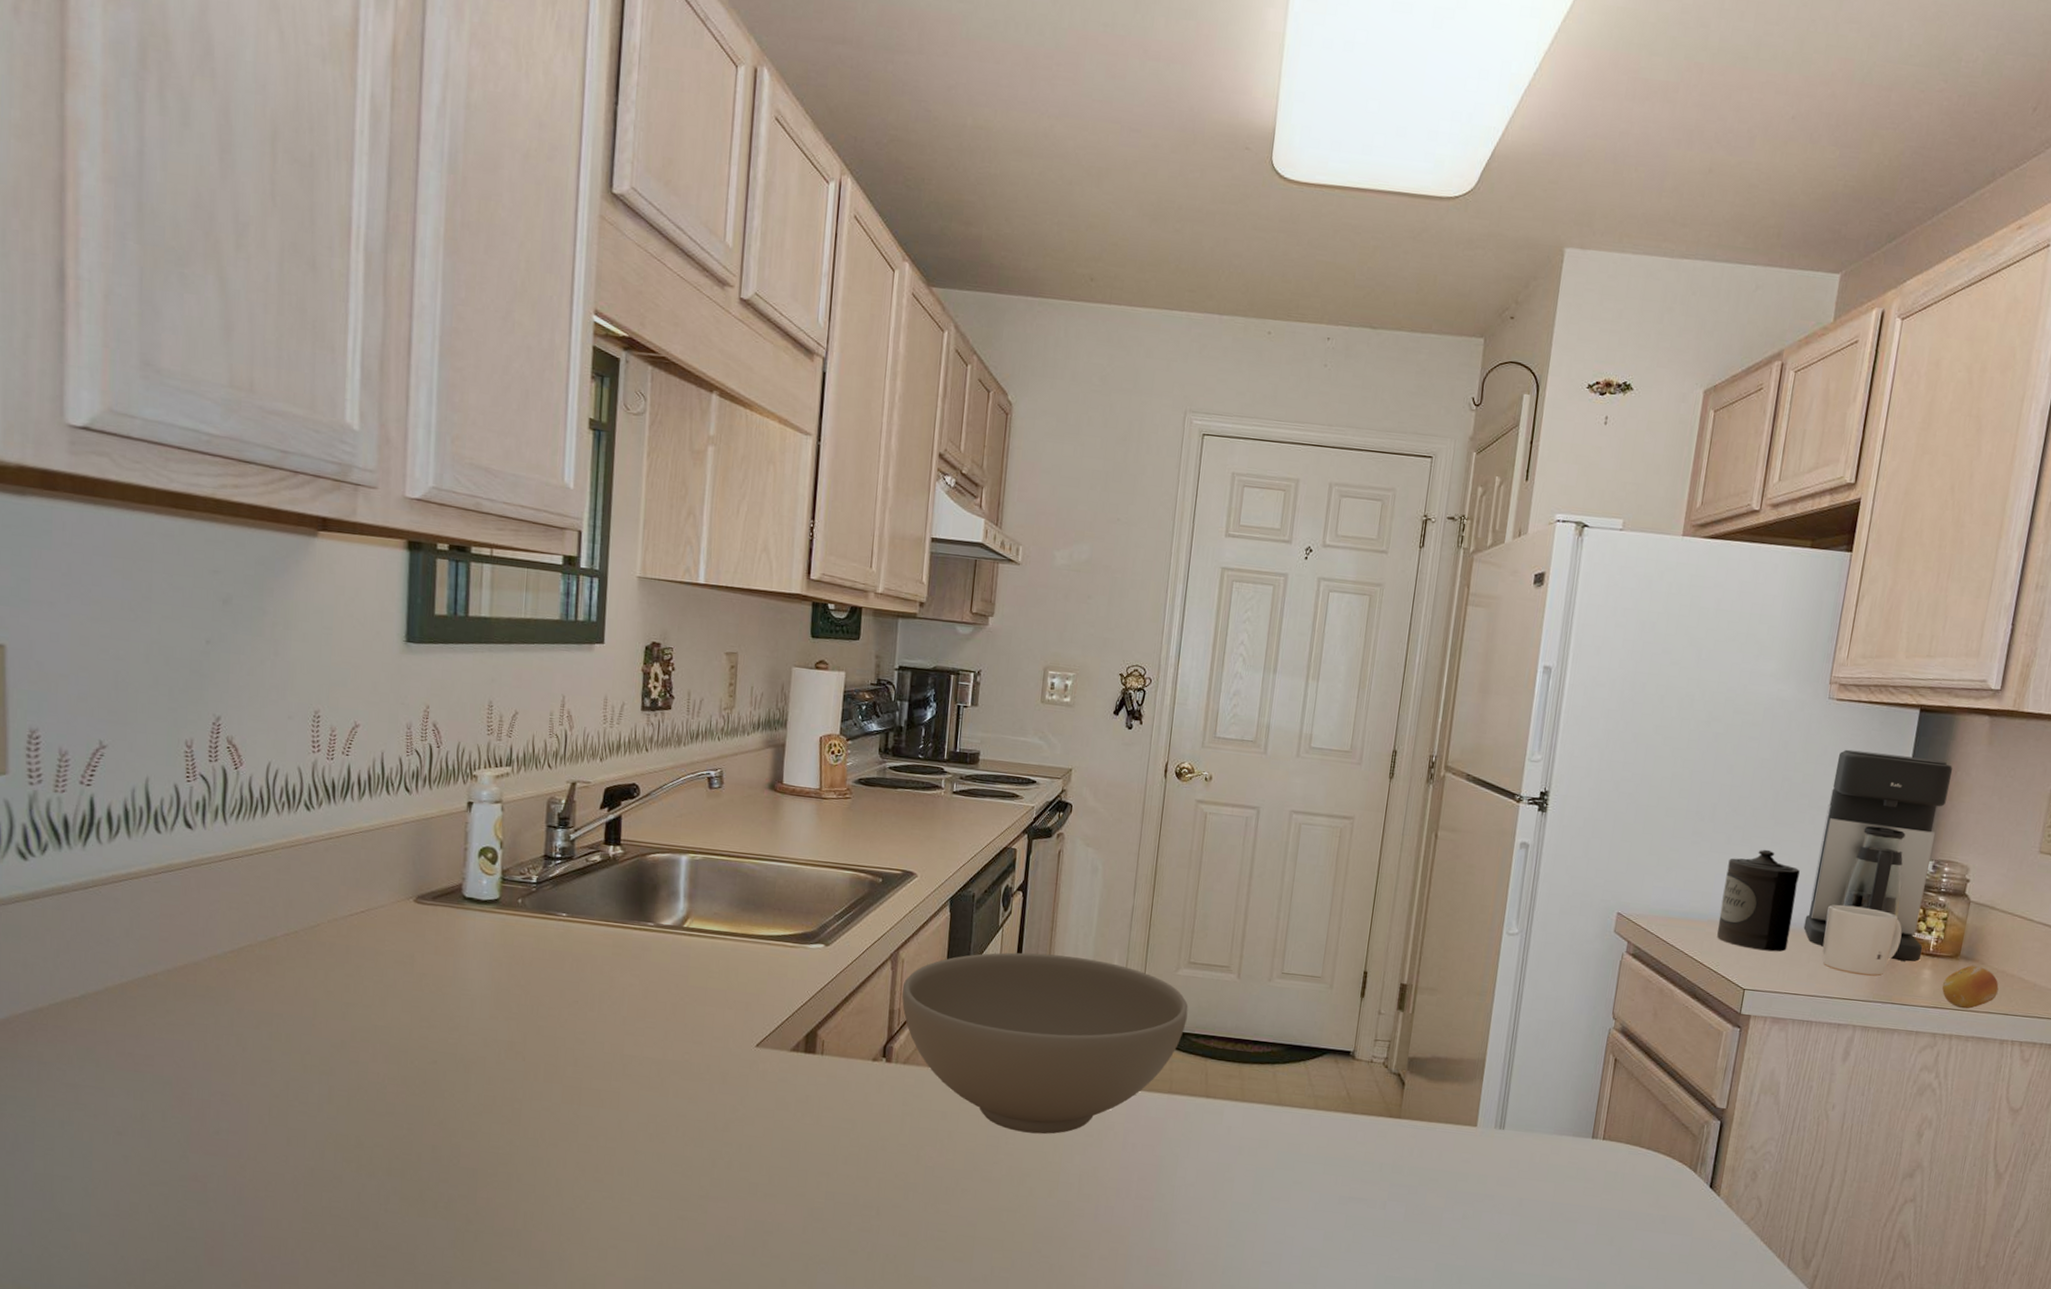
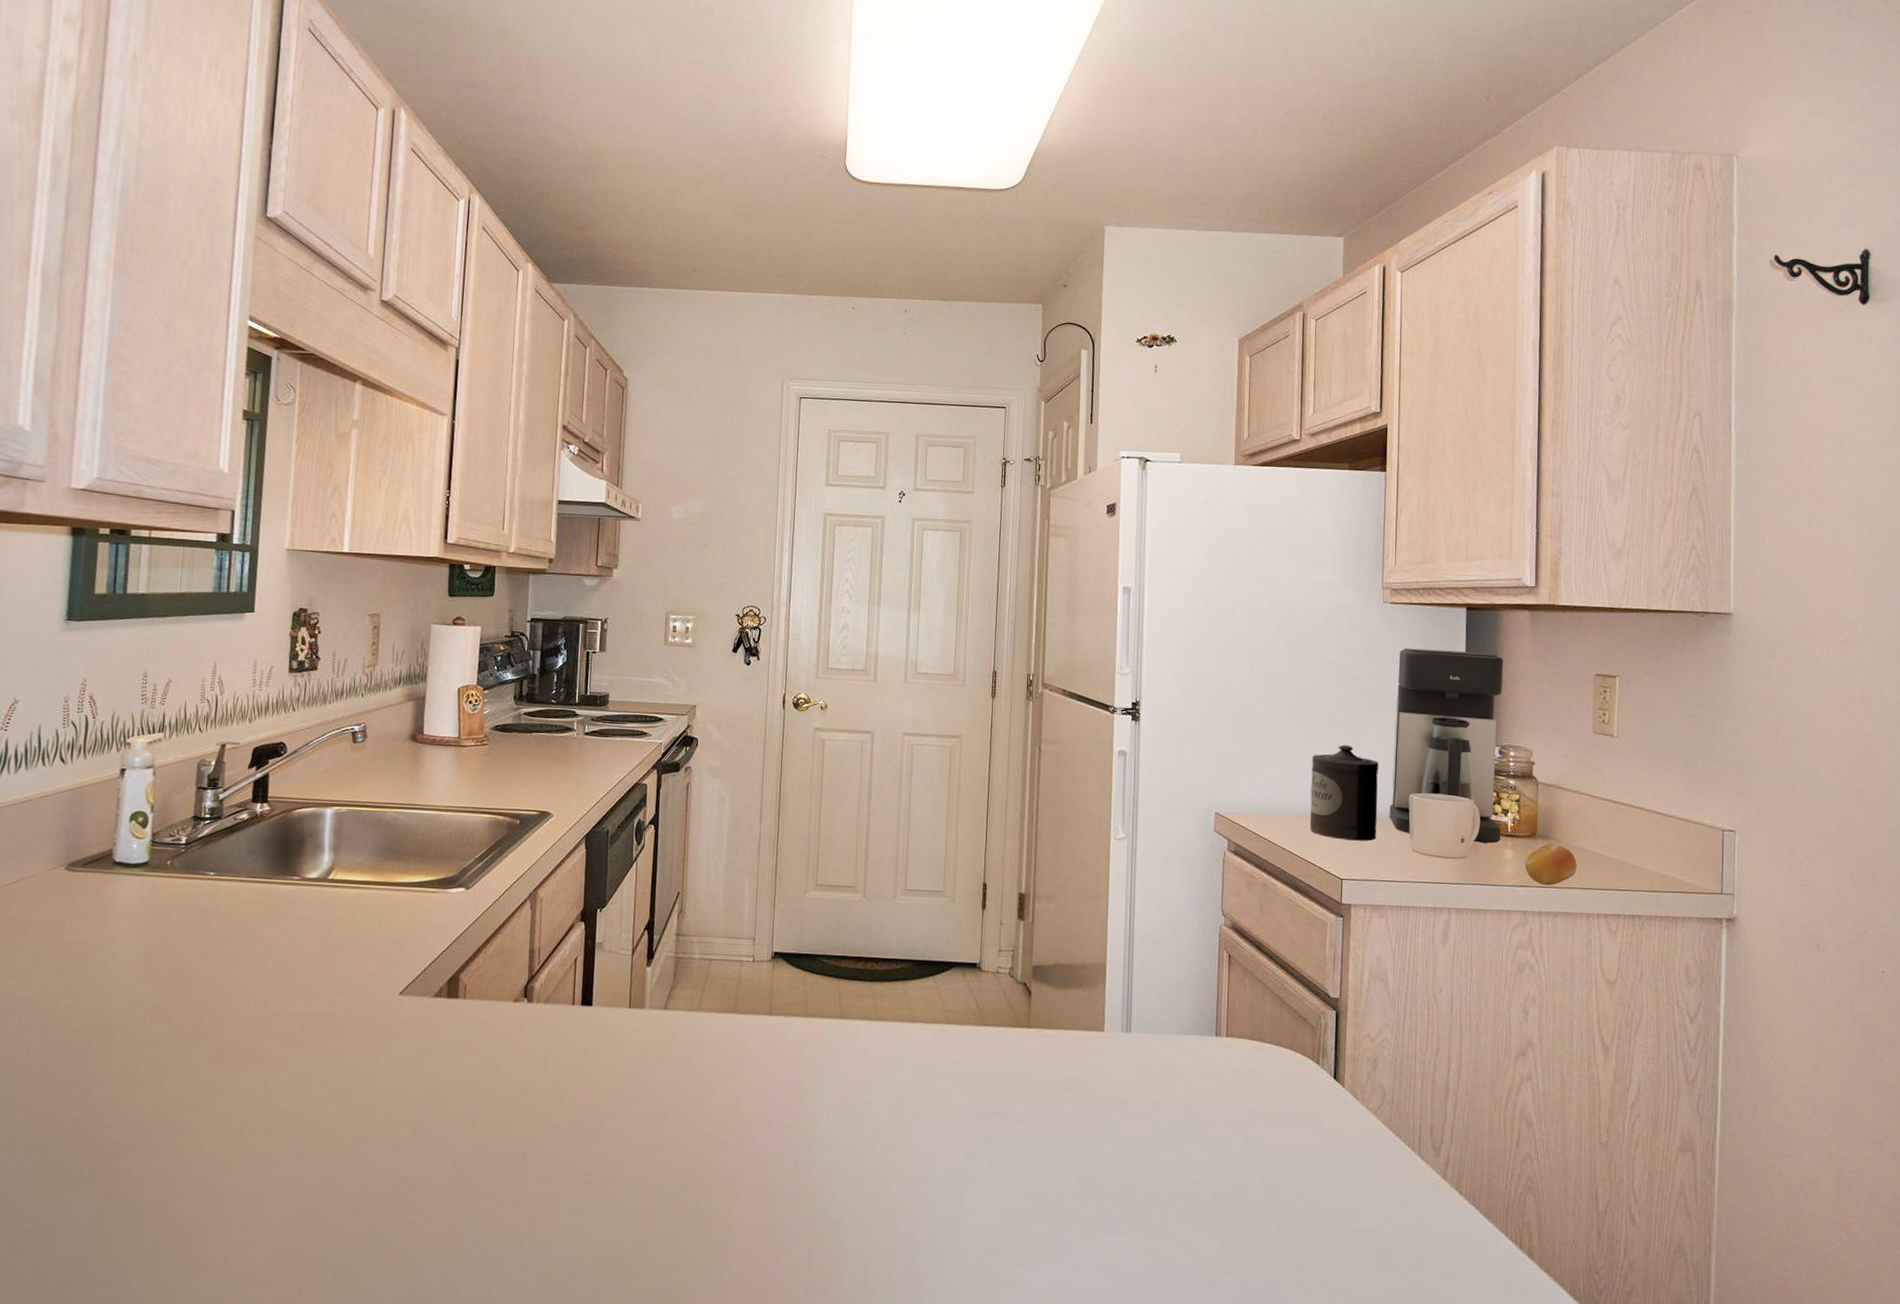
bowl: present [901,952,1189,1134] -> none [541,884,818,1067]

